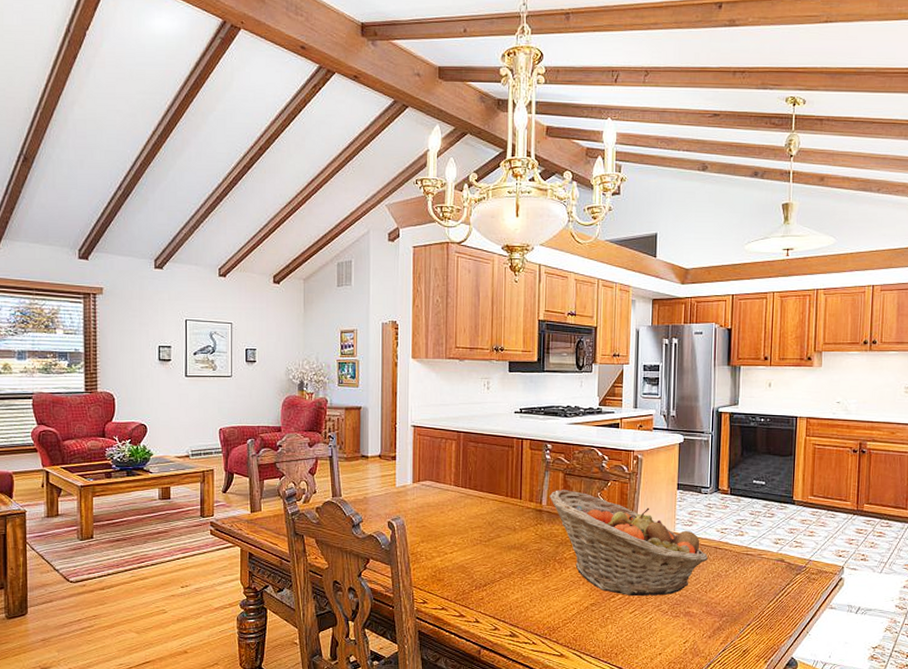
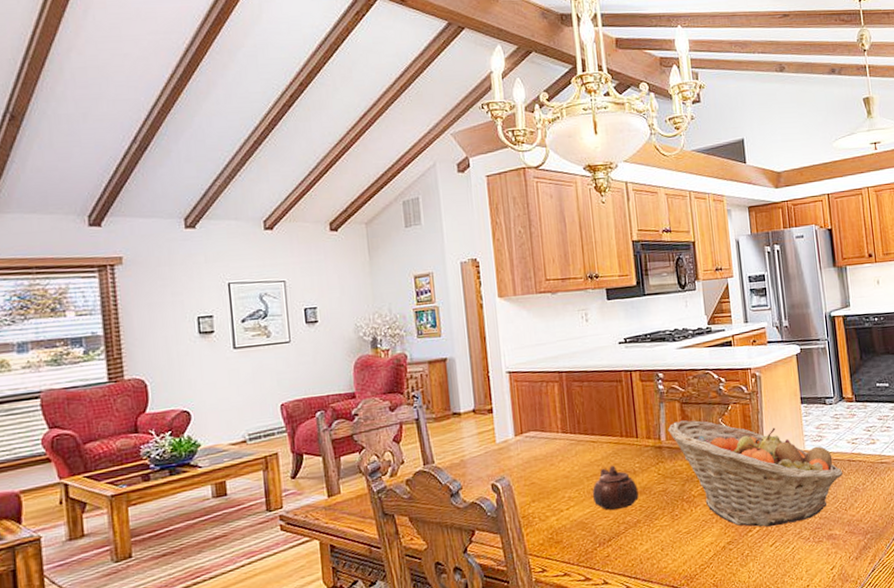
teapot: none [474,521,516,560] -> present [592,465,639,511]

